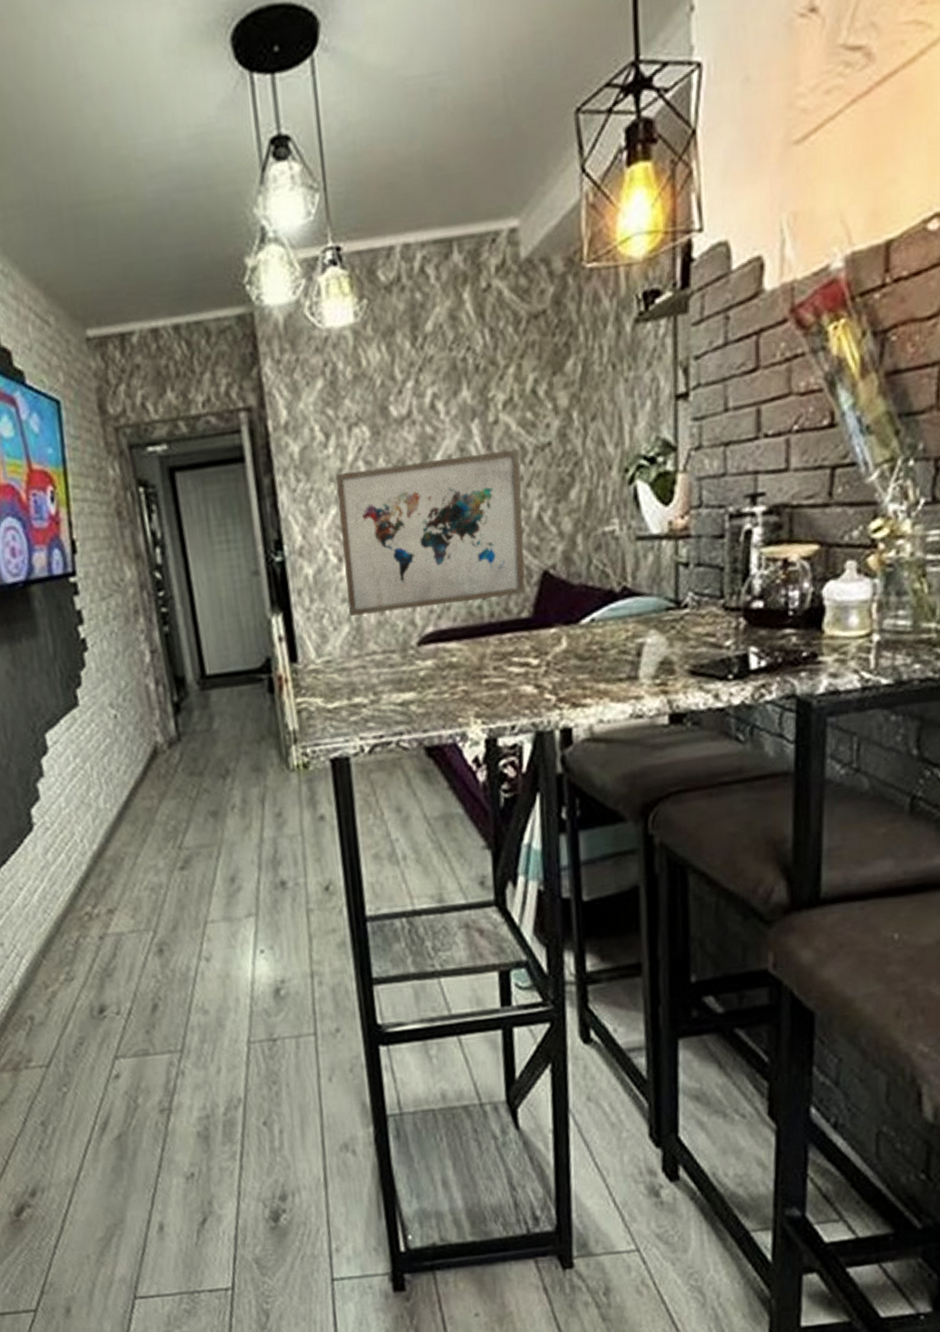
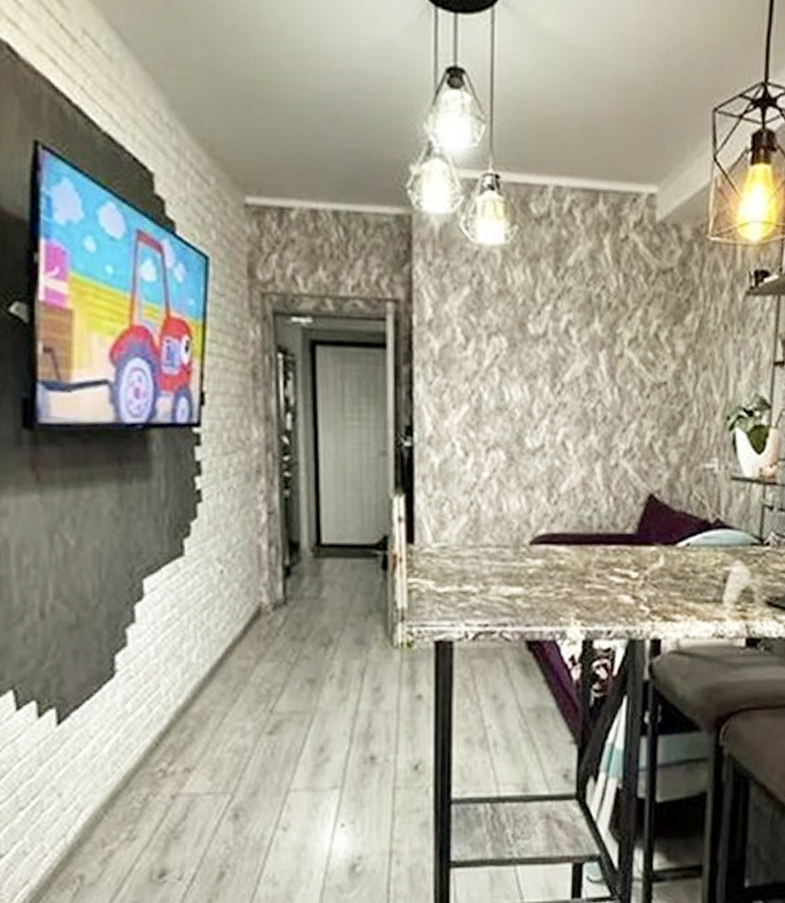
wall art: present [335,448,526,616] -> none [469,374,639,512]

